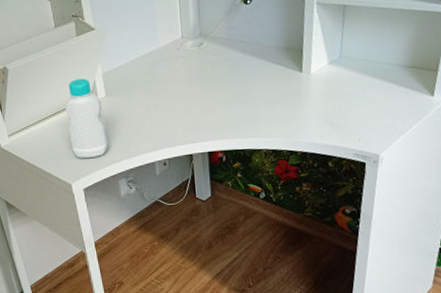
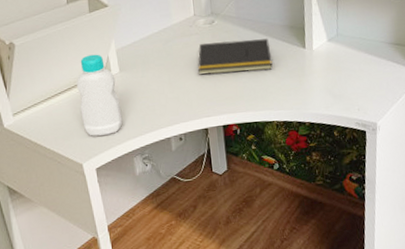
notepad: none [184,61,264,100] -> present [198,38,273,75]

